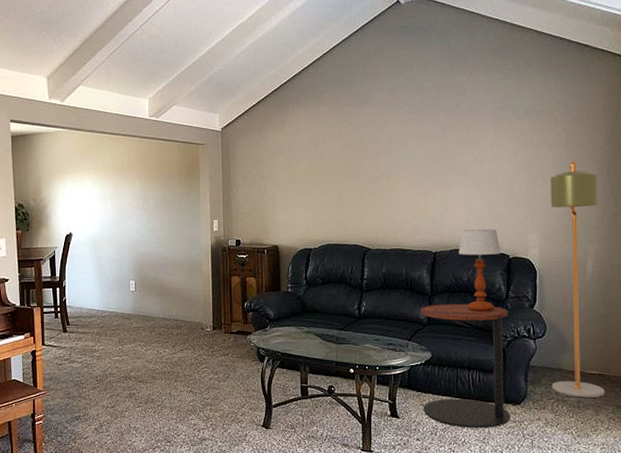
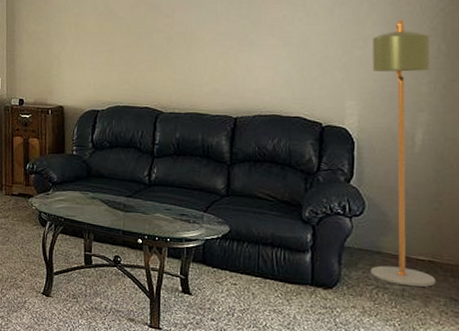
side table: present [420,303,510,429] -> none [218,173,320,313]
table lamp: present [458,229,501,312] -> none [263,93,312,185]

